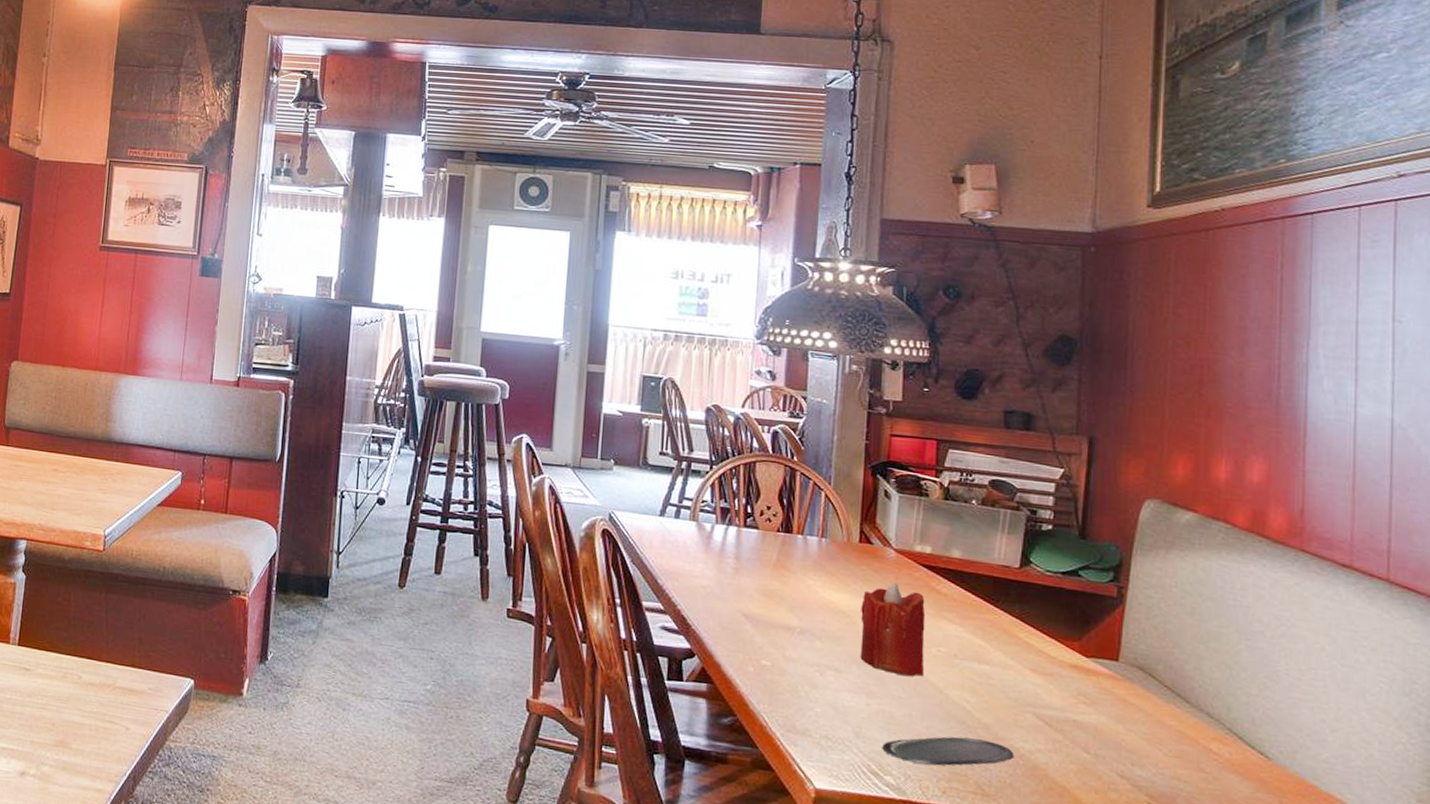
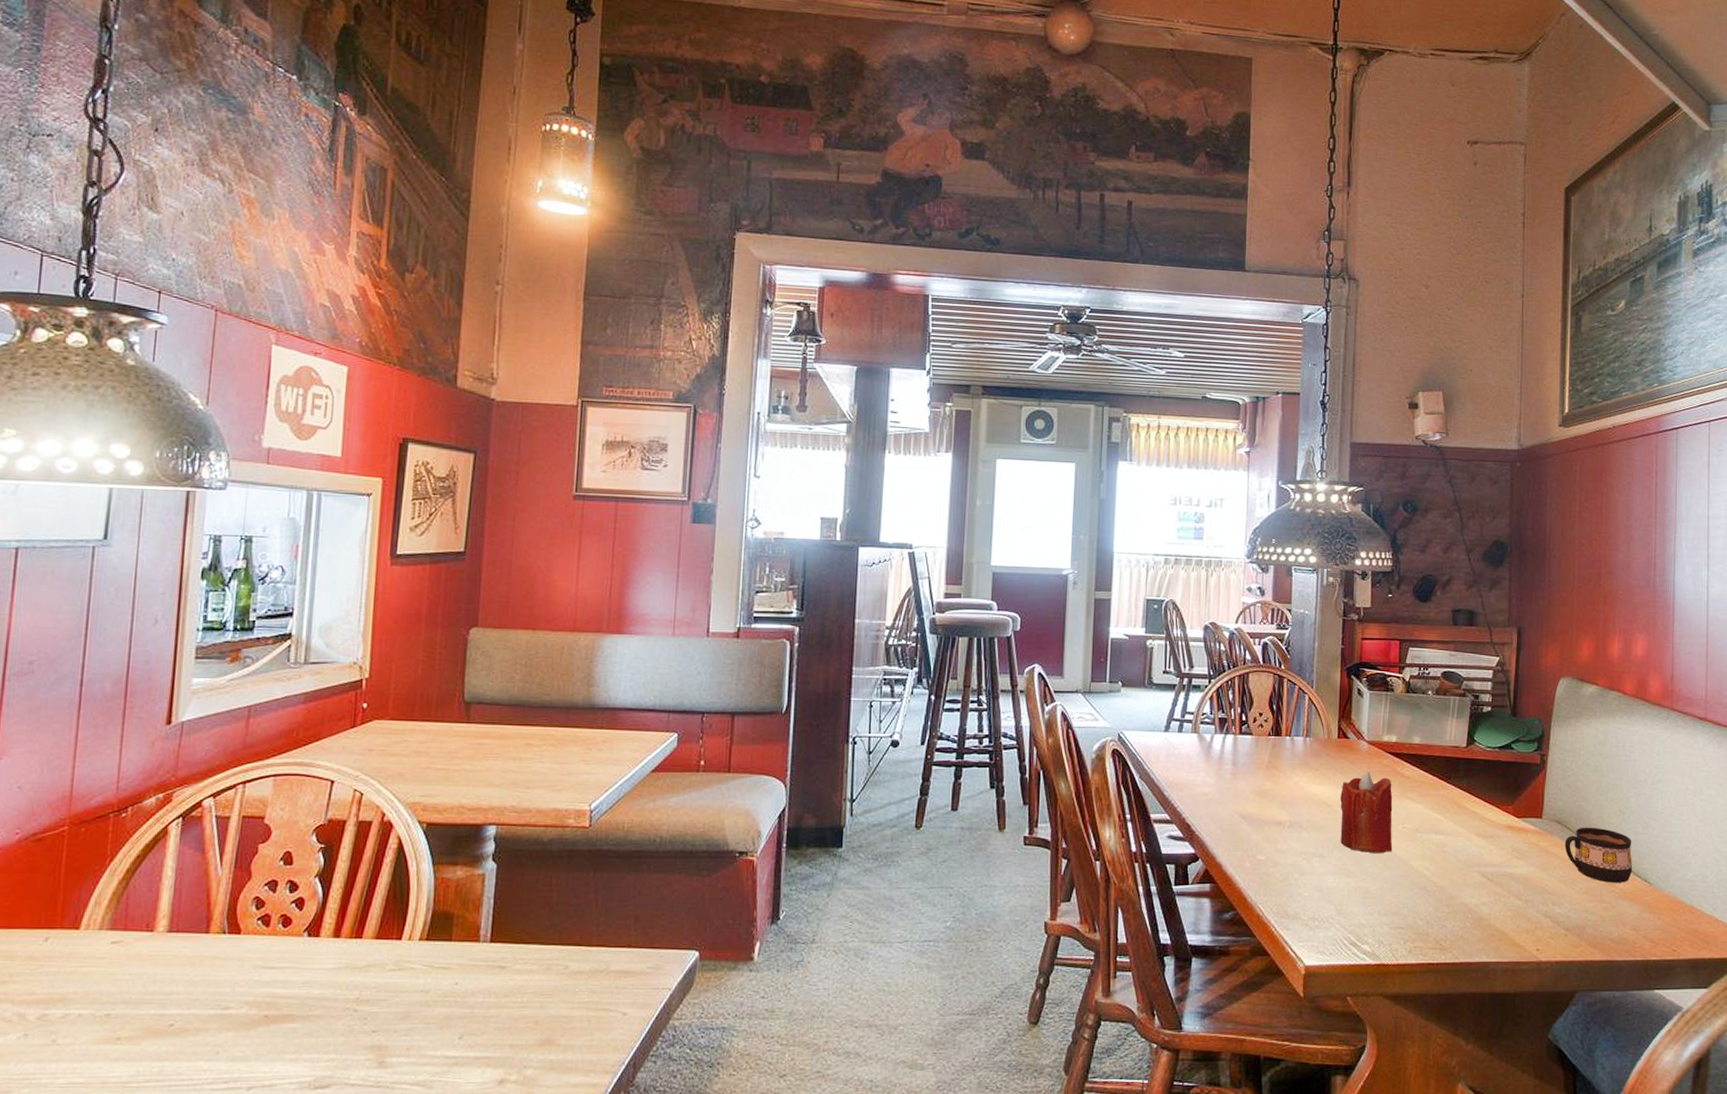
oval tray: present [882,736,1015,766] -> none [1360,901,1465,930]
cup: none [1148,678,1244,752] -> present [1564,827,1633,883]

